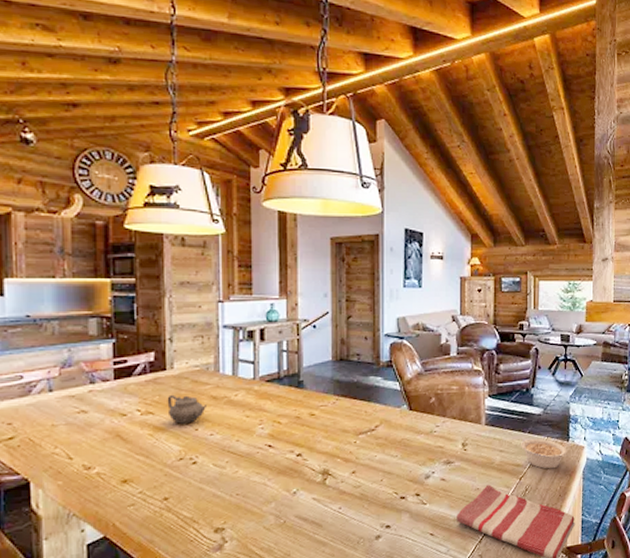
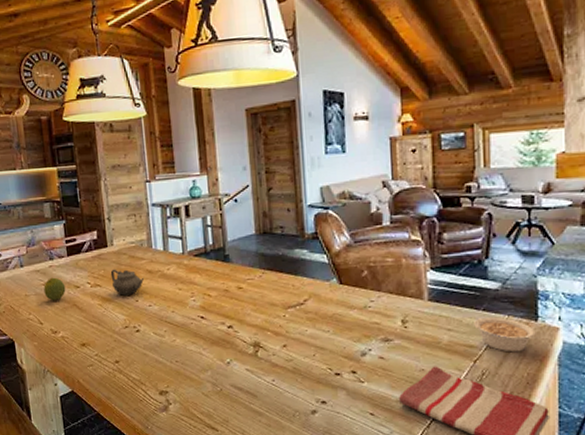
fruit: none [78,404,108,432] -> present [43,277,66,301]

